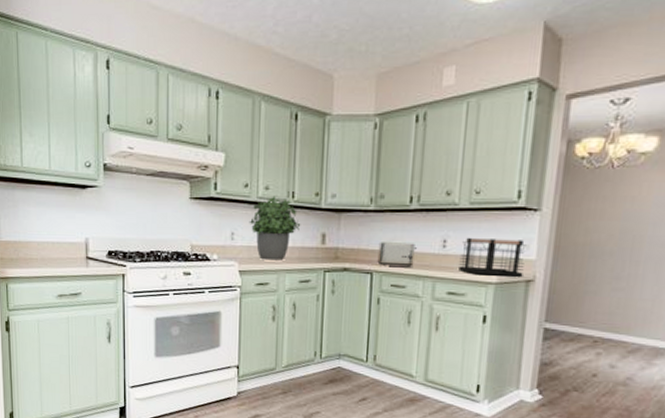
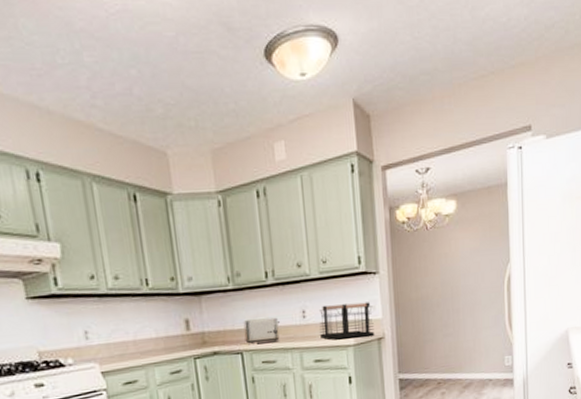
potted plant: present [249,196,301,261] -> none [102,285,161,357]

